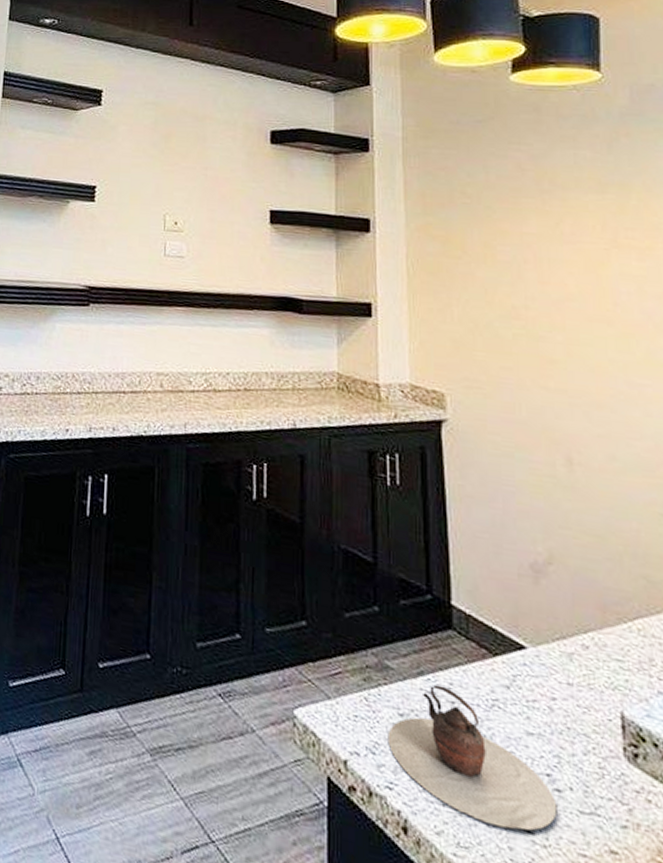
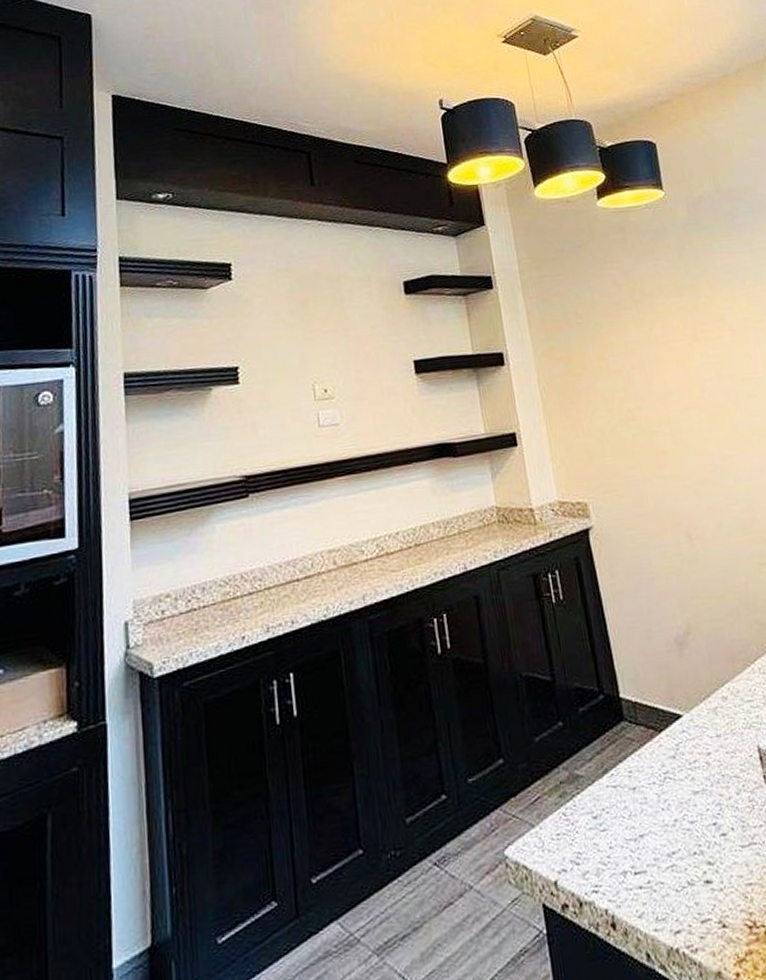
teapot: present [387,684,557,831] -> none [586,776,726,890]

